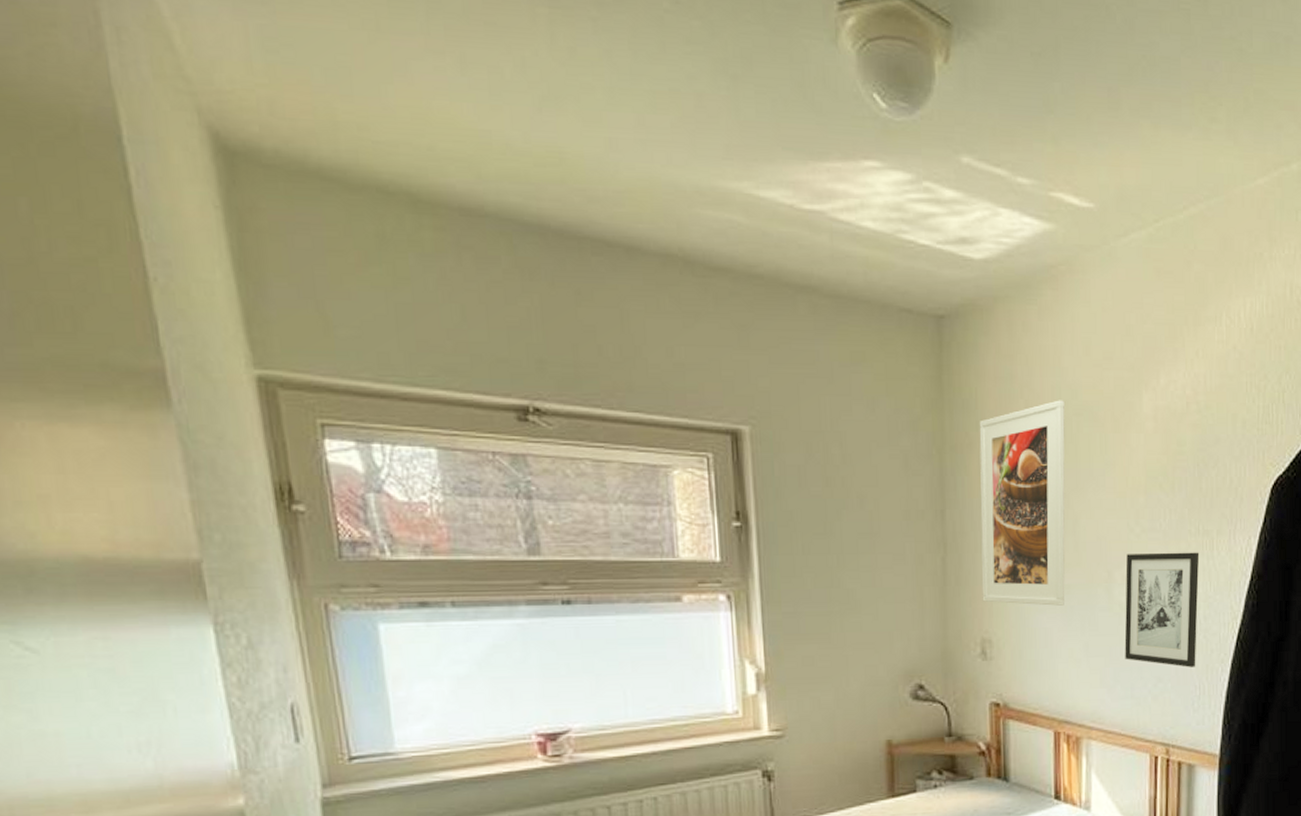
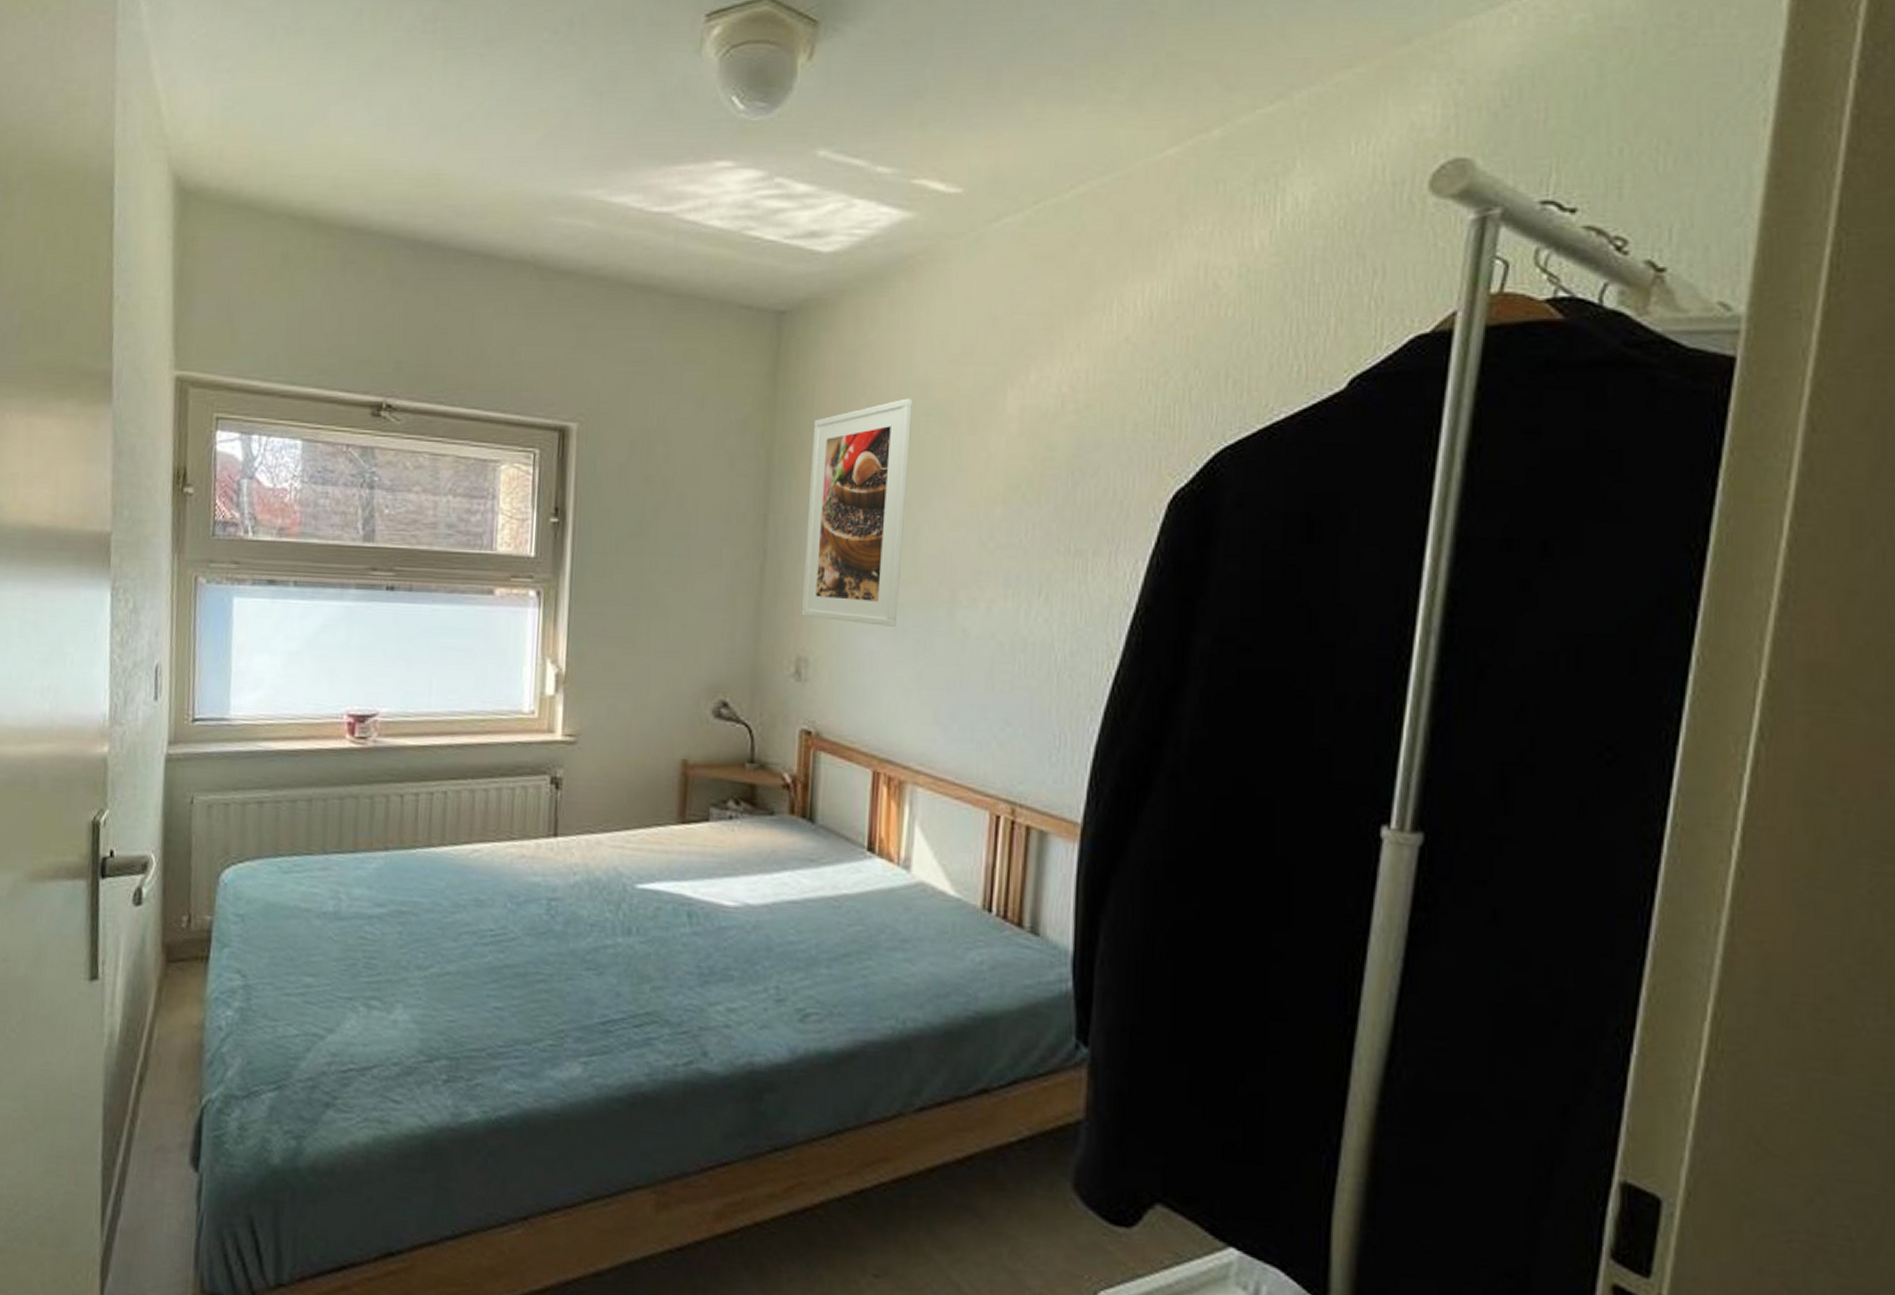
wall art: present [1124,552,1200,667] -> none [966,572,1069,712]

